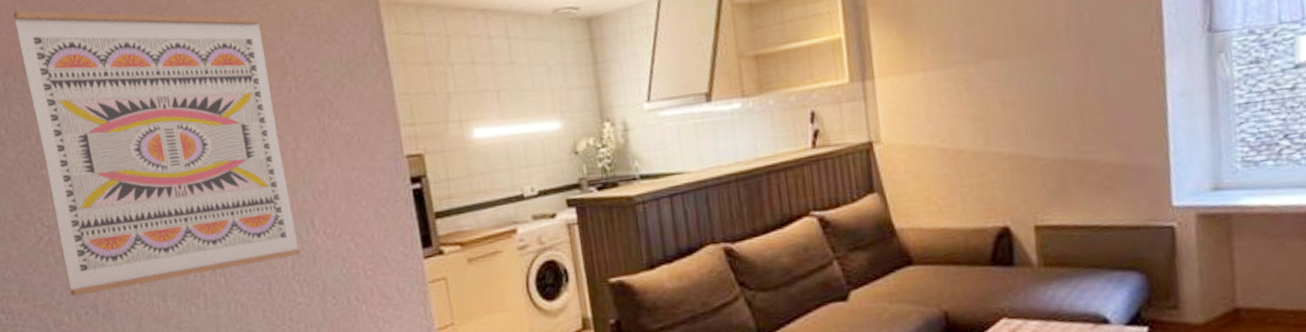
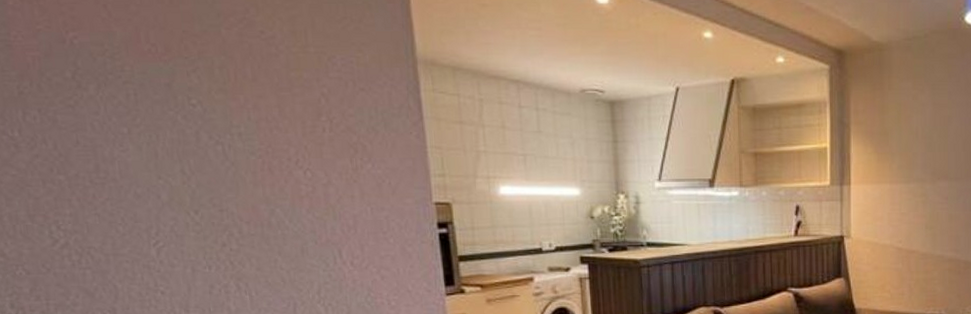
wall art: present [13,10,301,296] -> none [31,16,327,299]

